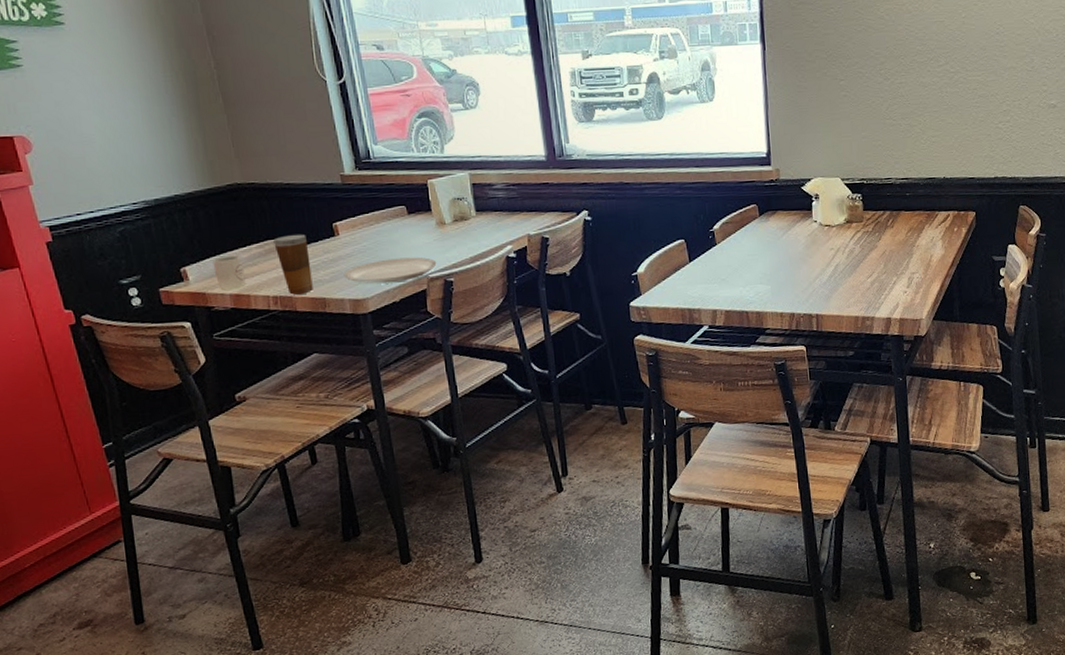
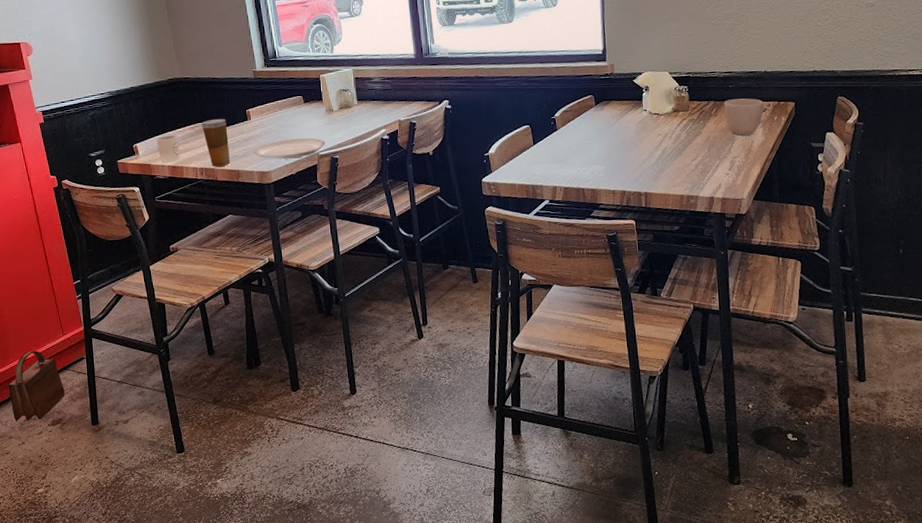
handbag: none [13,535,96,628] -> present [8,351,65,422]
cup: none [900,207,952,249] -> present [723,98,772,136]

